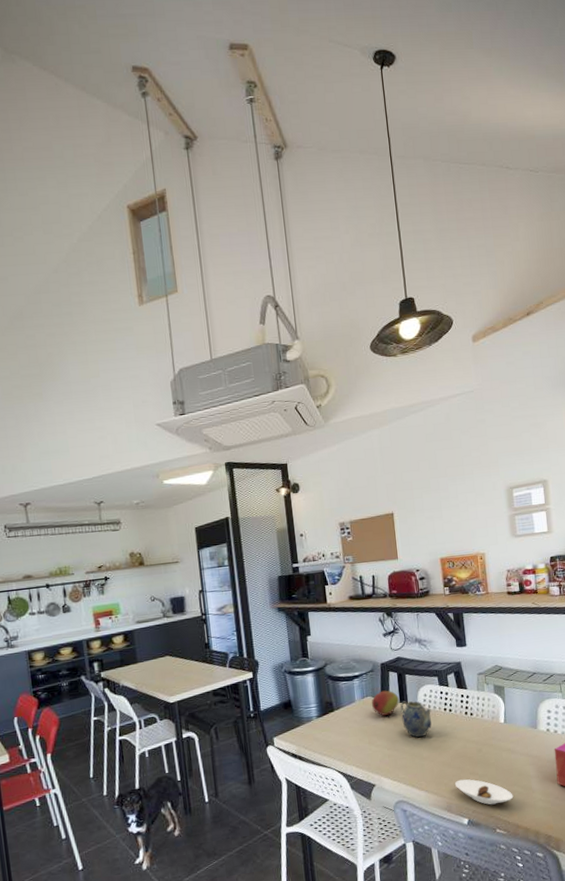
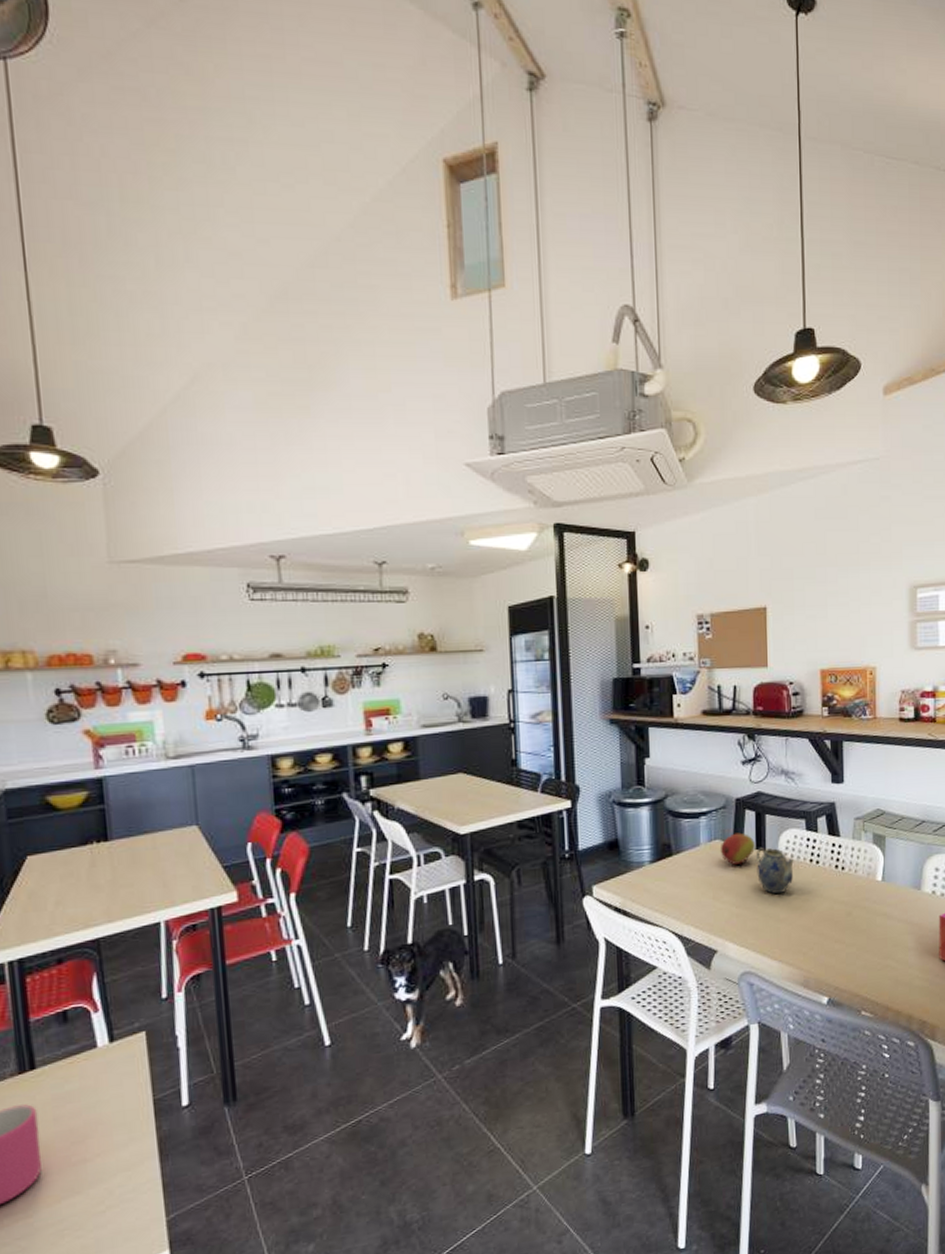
saucer: present [454,779,514,805] -> none [815,948,885,982]

